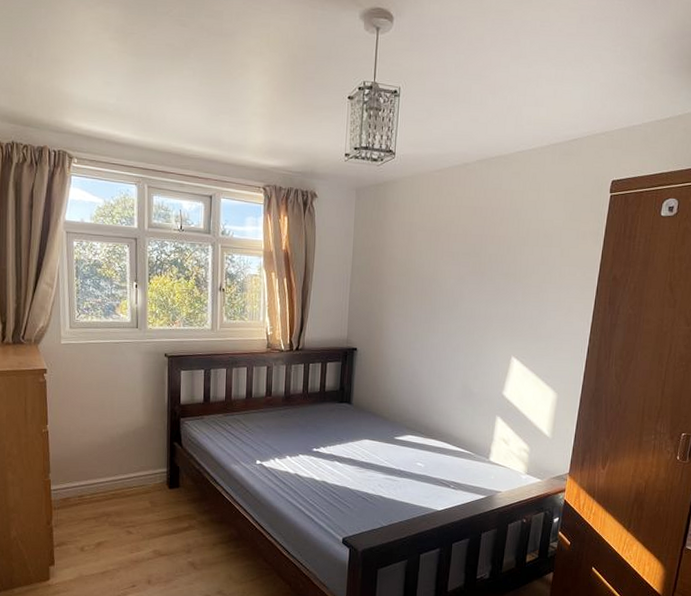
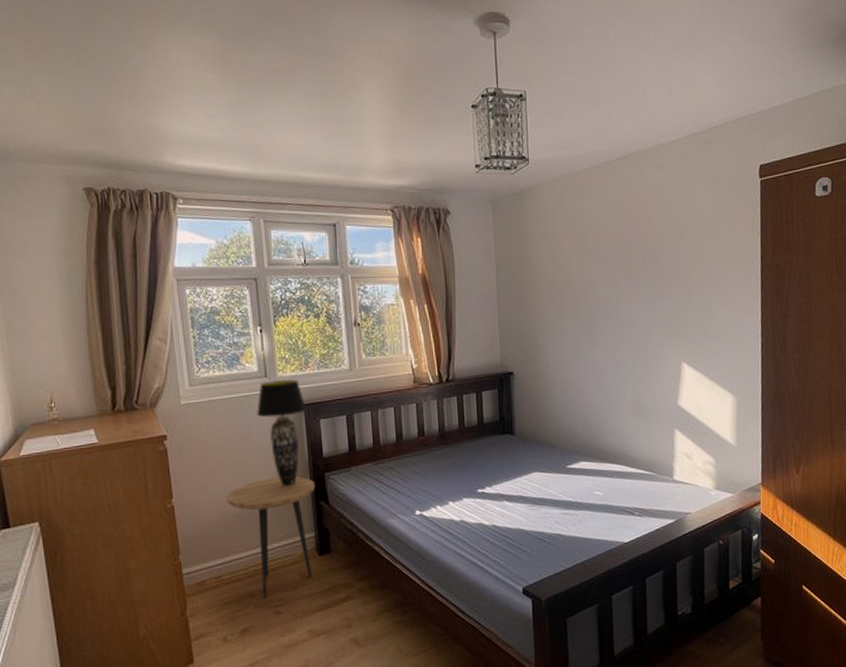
side table: none [93,417,172,519] -> present [226,476,316,598]
table lamp: none [126,332,170,426] -> present [257,379,307,487]

